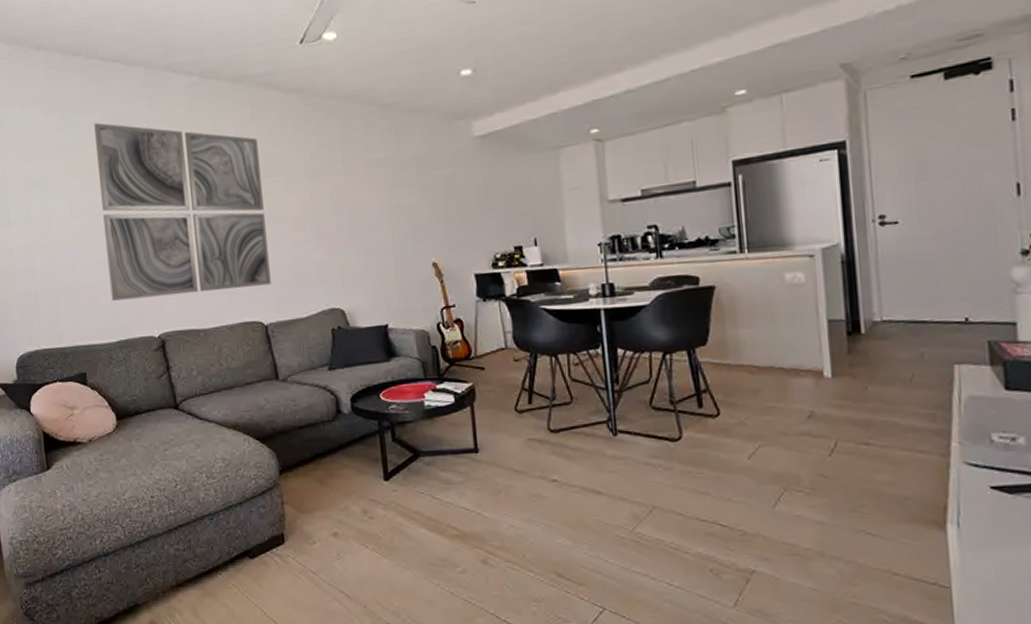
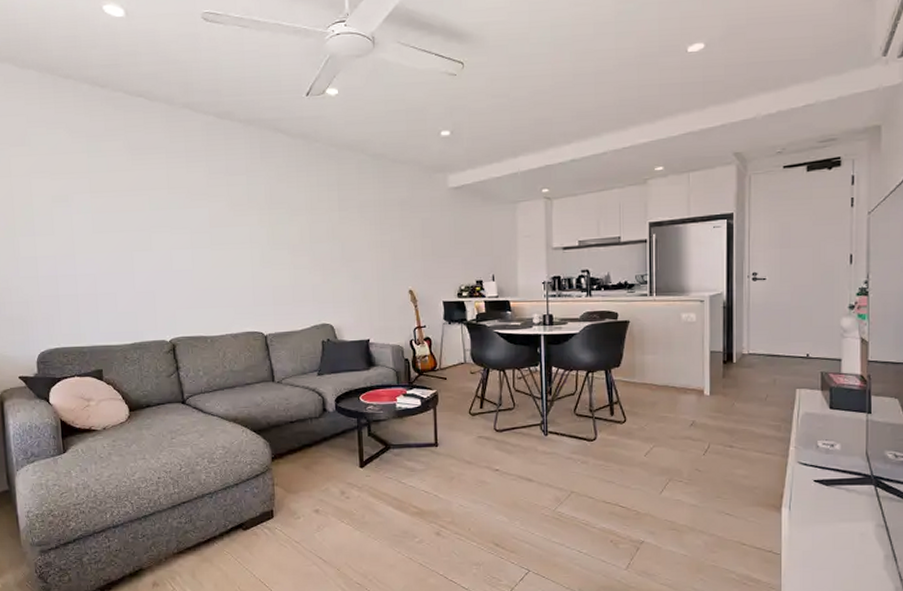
wall art: present [94,123,271,301] -> none [117,150,272,308]

